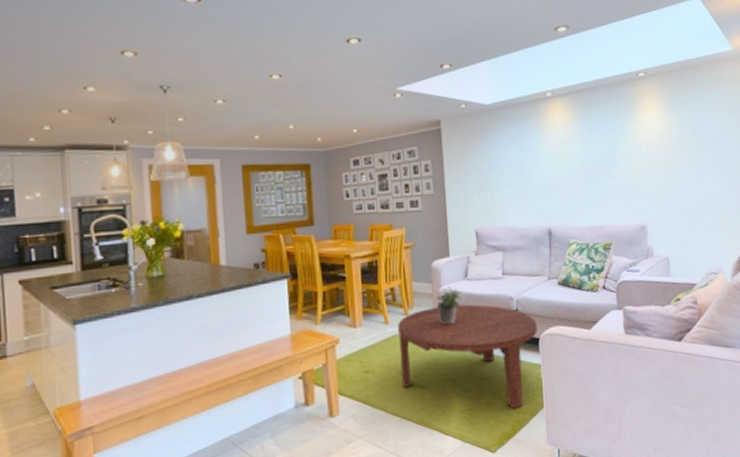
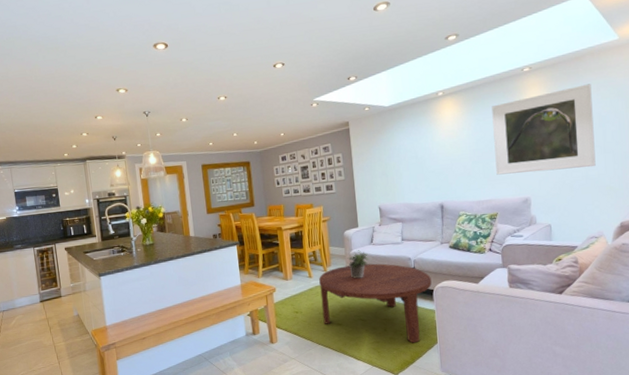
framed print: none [605,97,713,196] -> present [492,84,596,175]

